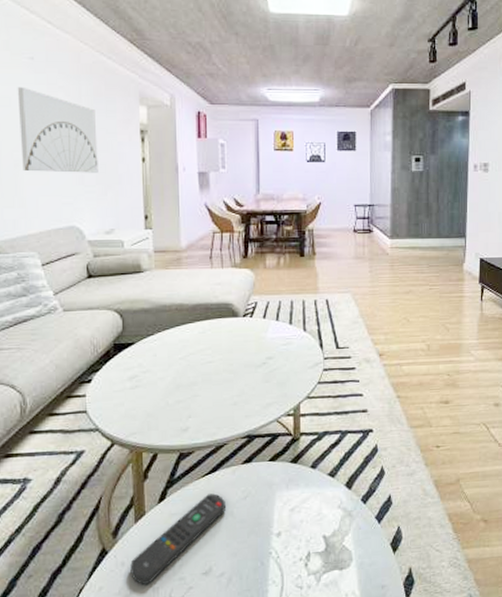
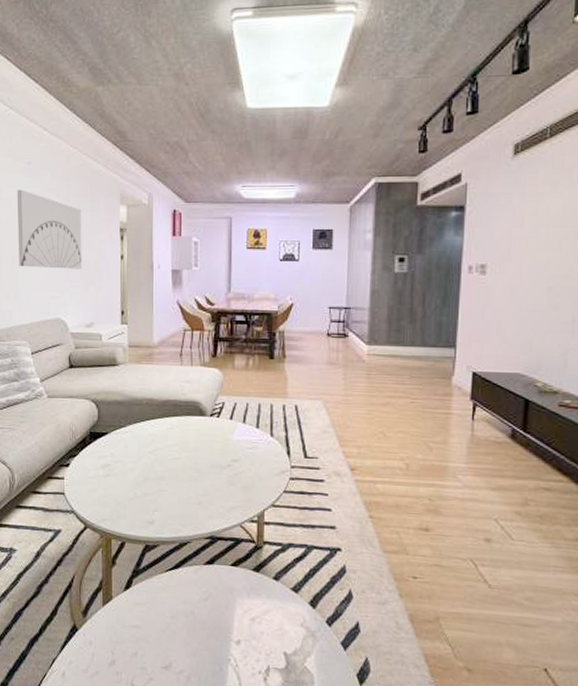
remote control: present [130,493,225,585] -> none [97,589,187,667]

